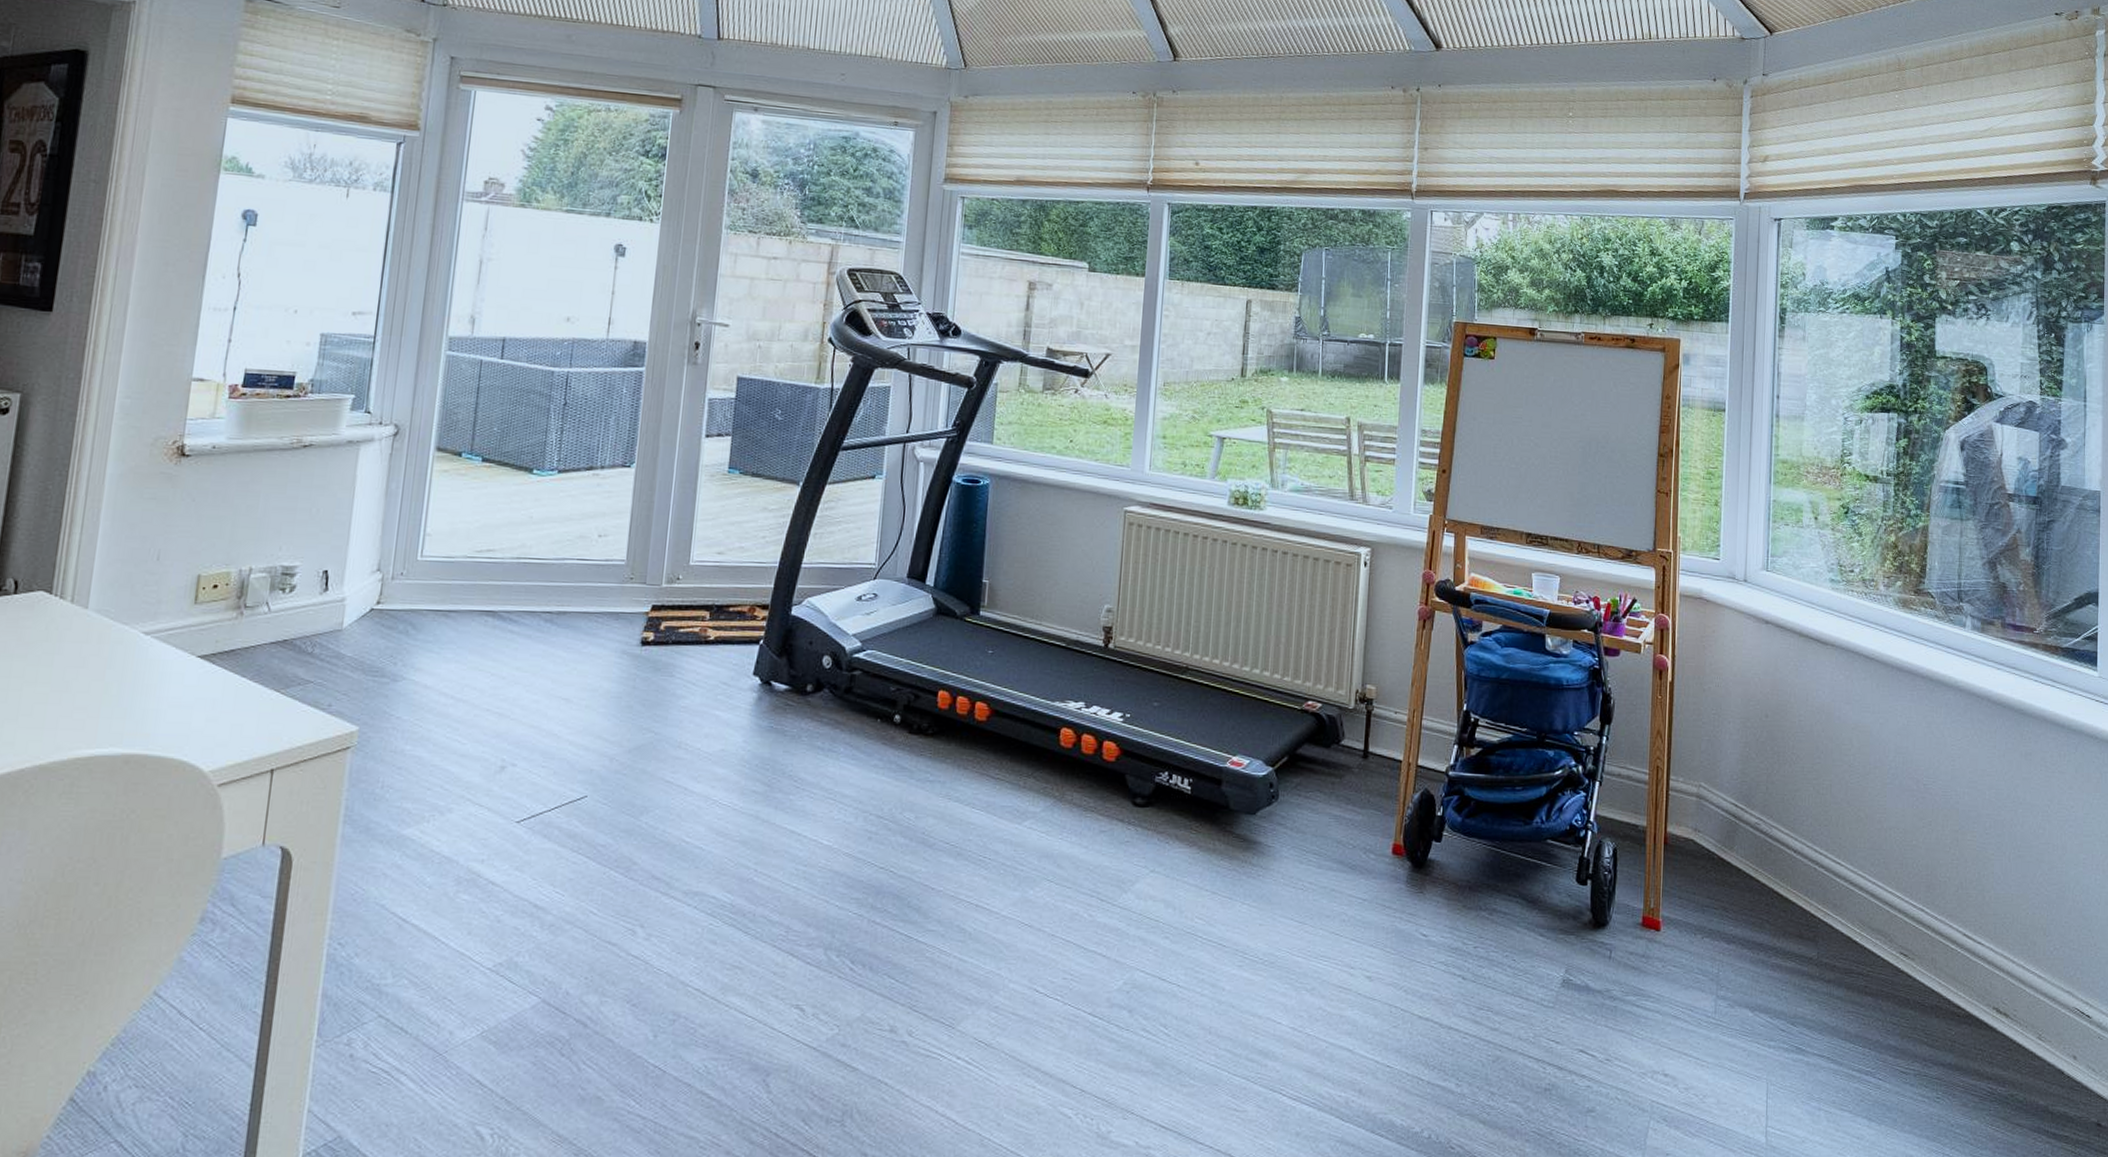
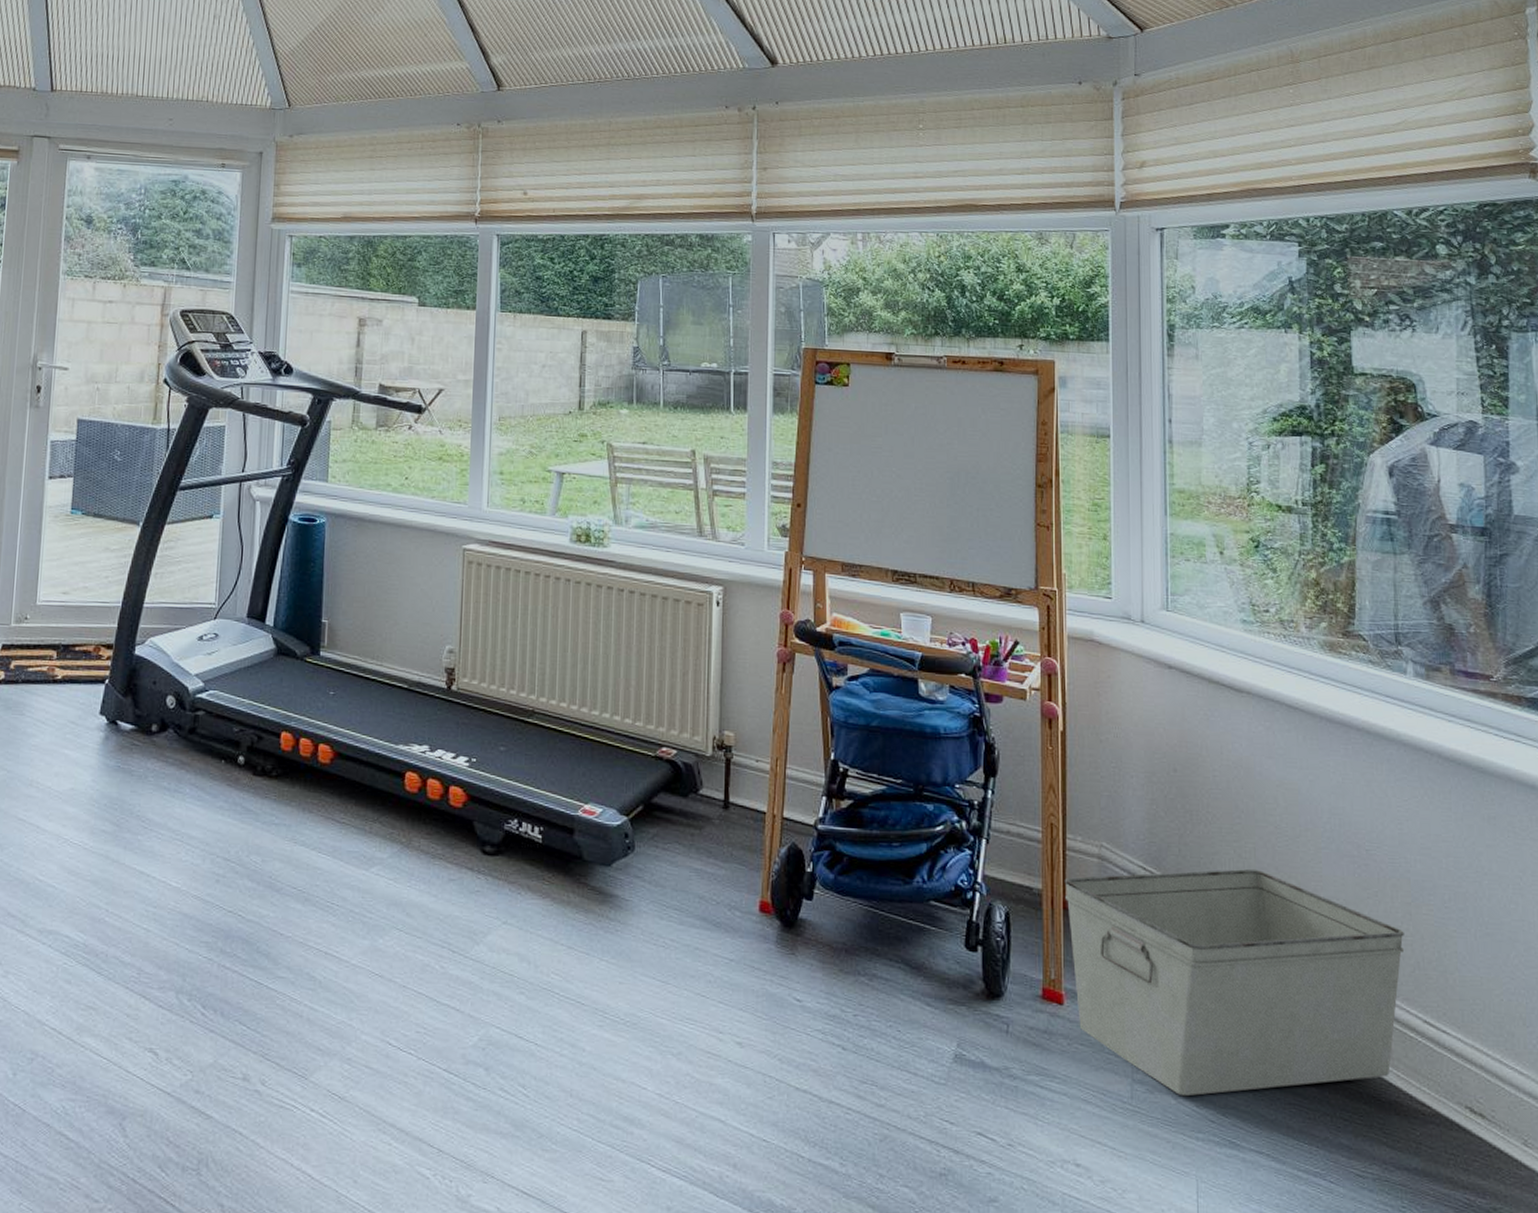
storage bin: none [1666,803,1951,1009] -> present [1064,868,1405,1097]

